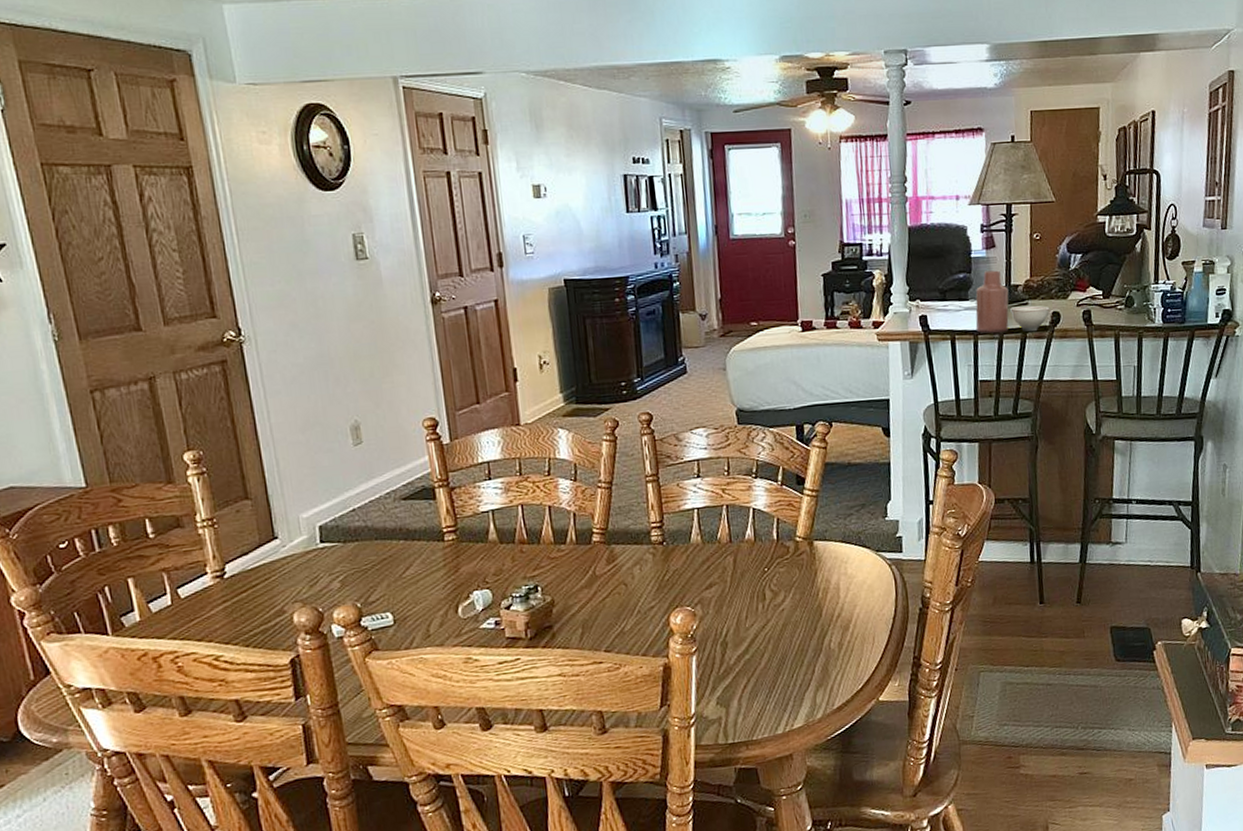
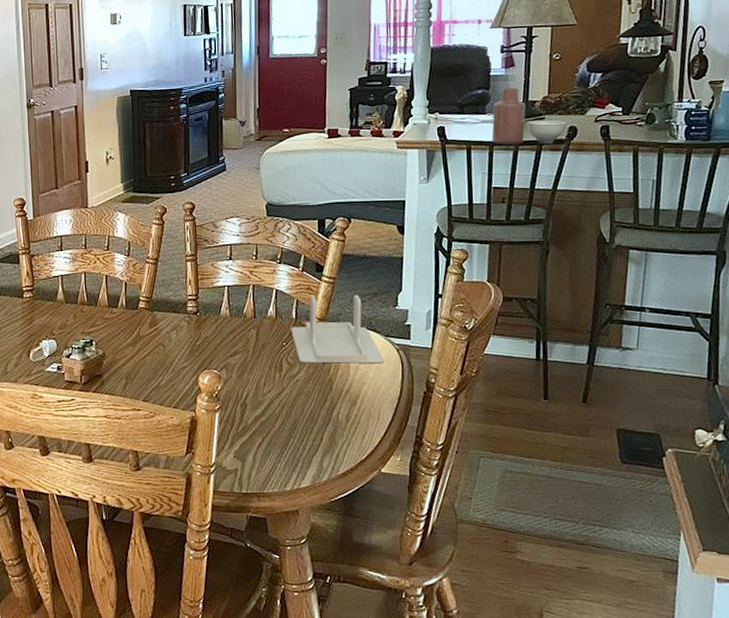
napkin holder: none [772,507,877,590] -> present [291,294,385,364]

